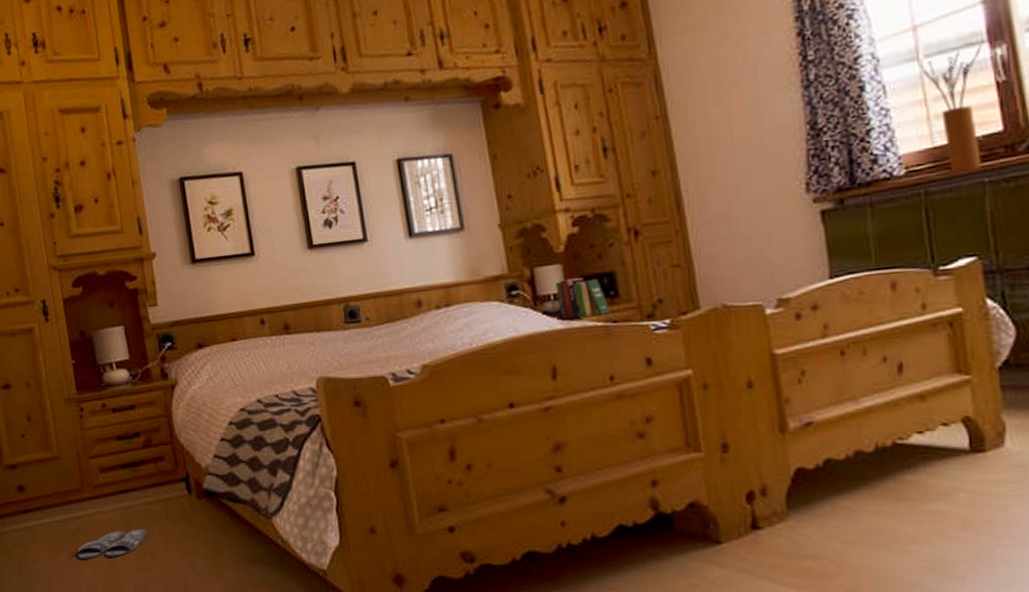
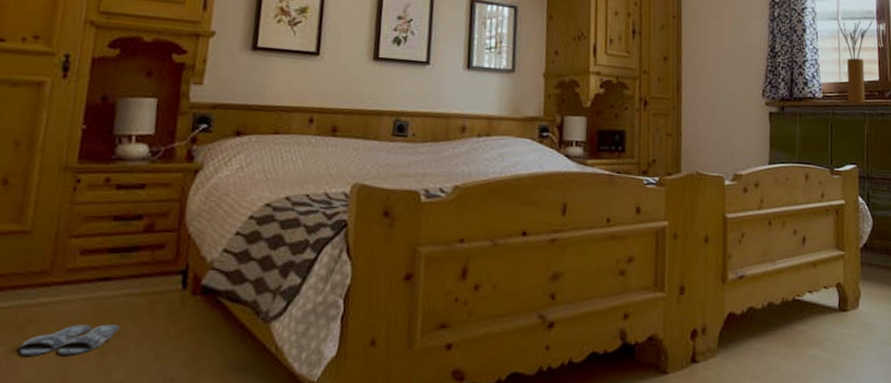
books: present [555,277,611,320] -> none [578,130,617,166]

